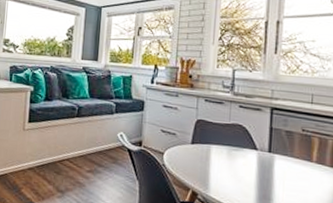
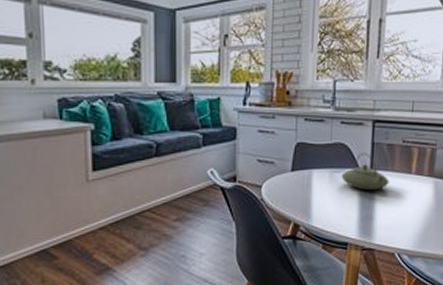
teapot: none [239,136,289,173] -> present [341,153,390,191]

